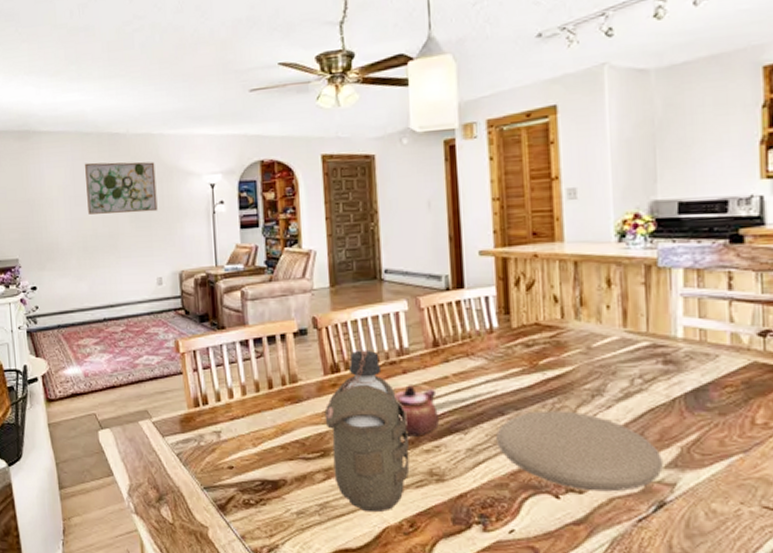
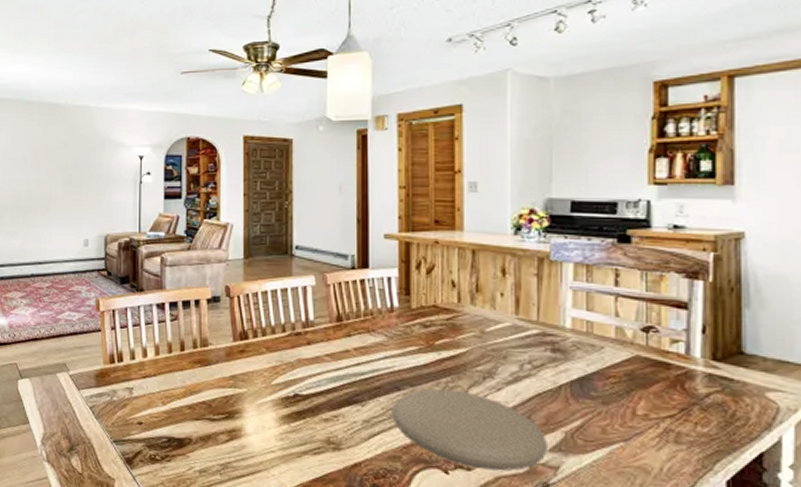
wall art: present [85,162,158,214] -> none [25,129,89,178]
water bottle: present [324,350,410,513] -> none [231,319,309,476]
teapot: present [394,383,439,437] -> none [298,354,338,406]

